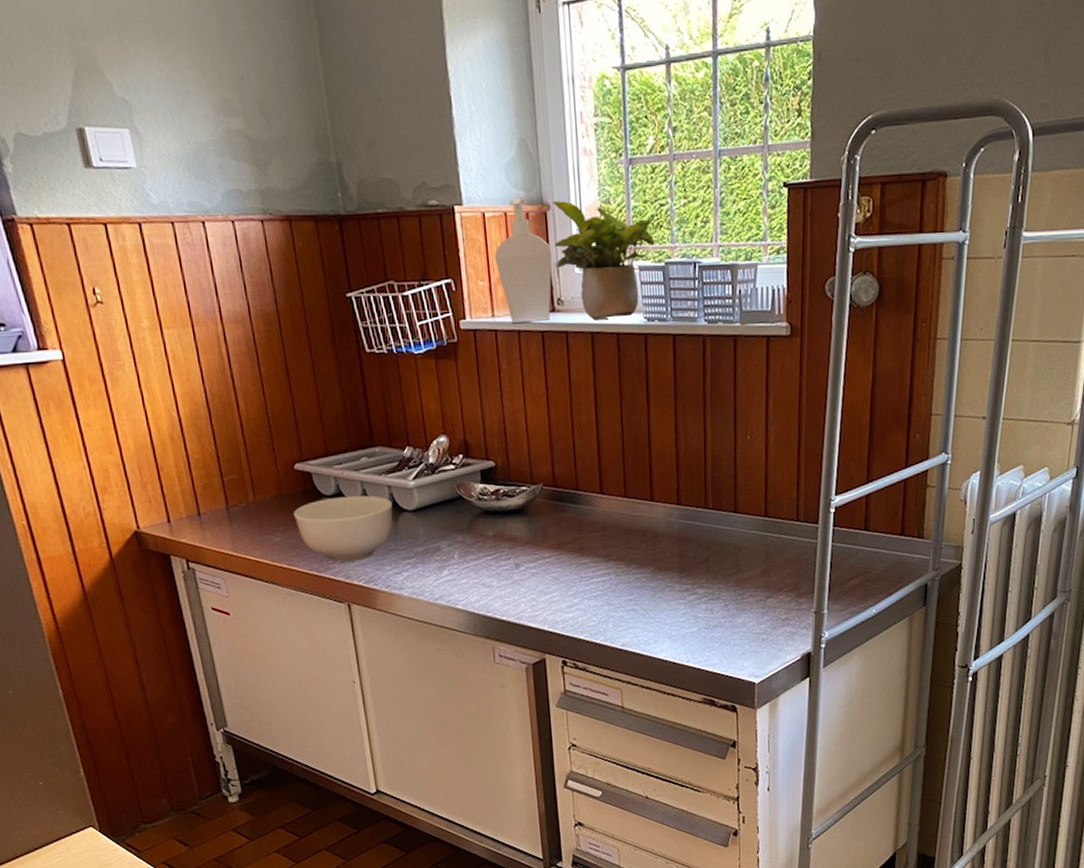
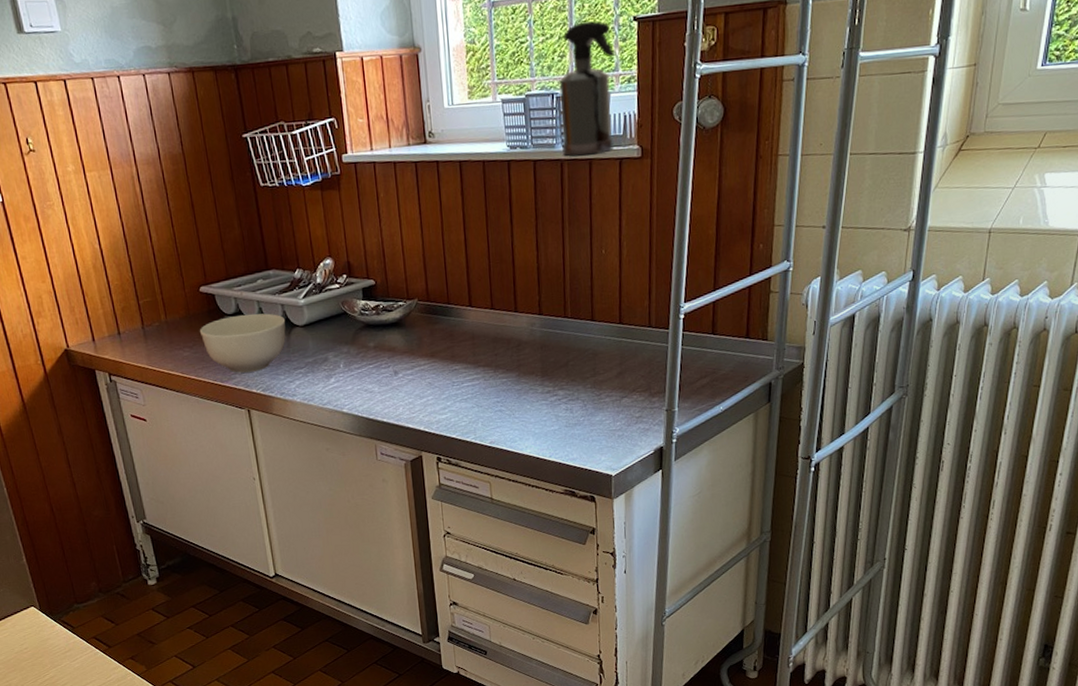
soap bottle: present [494,197,552,324] -> none [372,41,424,156]
potted plant: present [553,201,655,321] -> none [423,43,516,150]
spray bottle: none [702,184,763,331] -> present [559,21,615,156]

